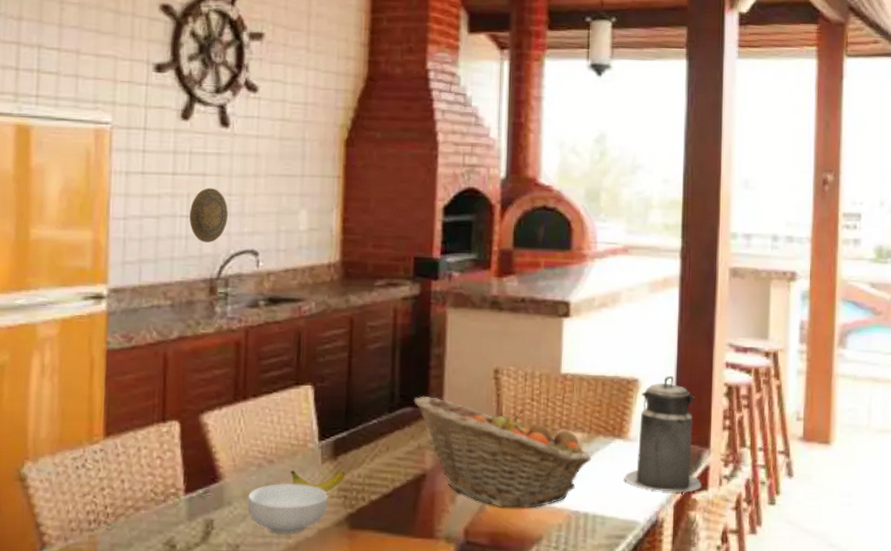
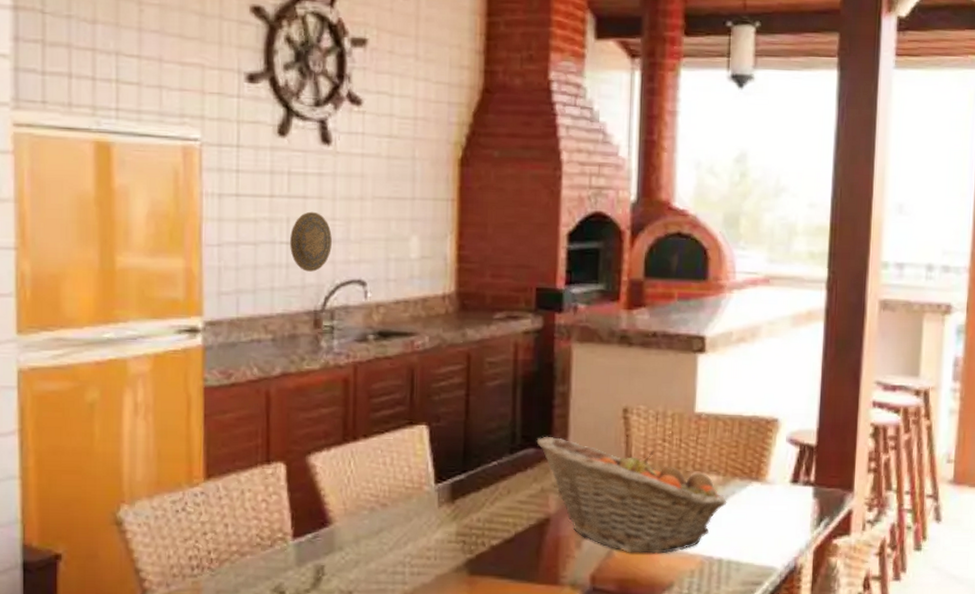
cereal bowl: present [247,484,329,535] -> none [359,528,447,581]
fruit: present [291,470,345,493] -> none [406,514,464,537]
canister: present [624,375,701,494] -> none [761,415,843,539]

